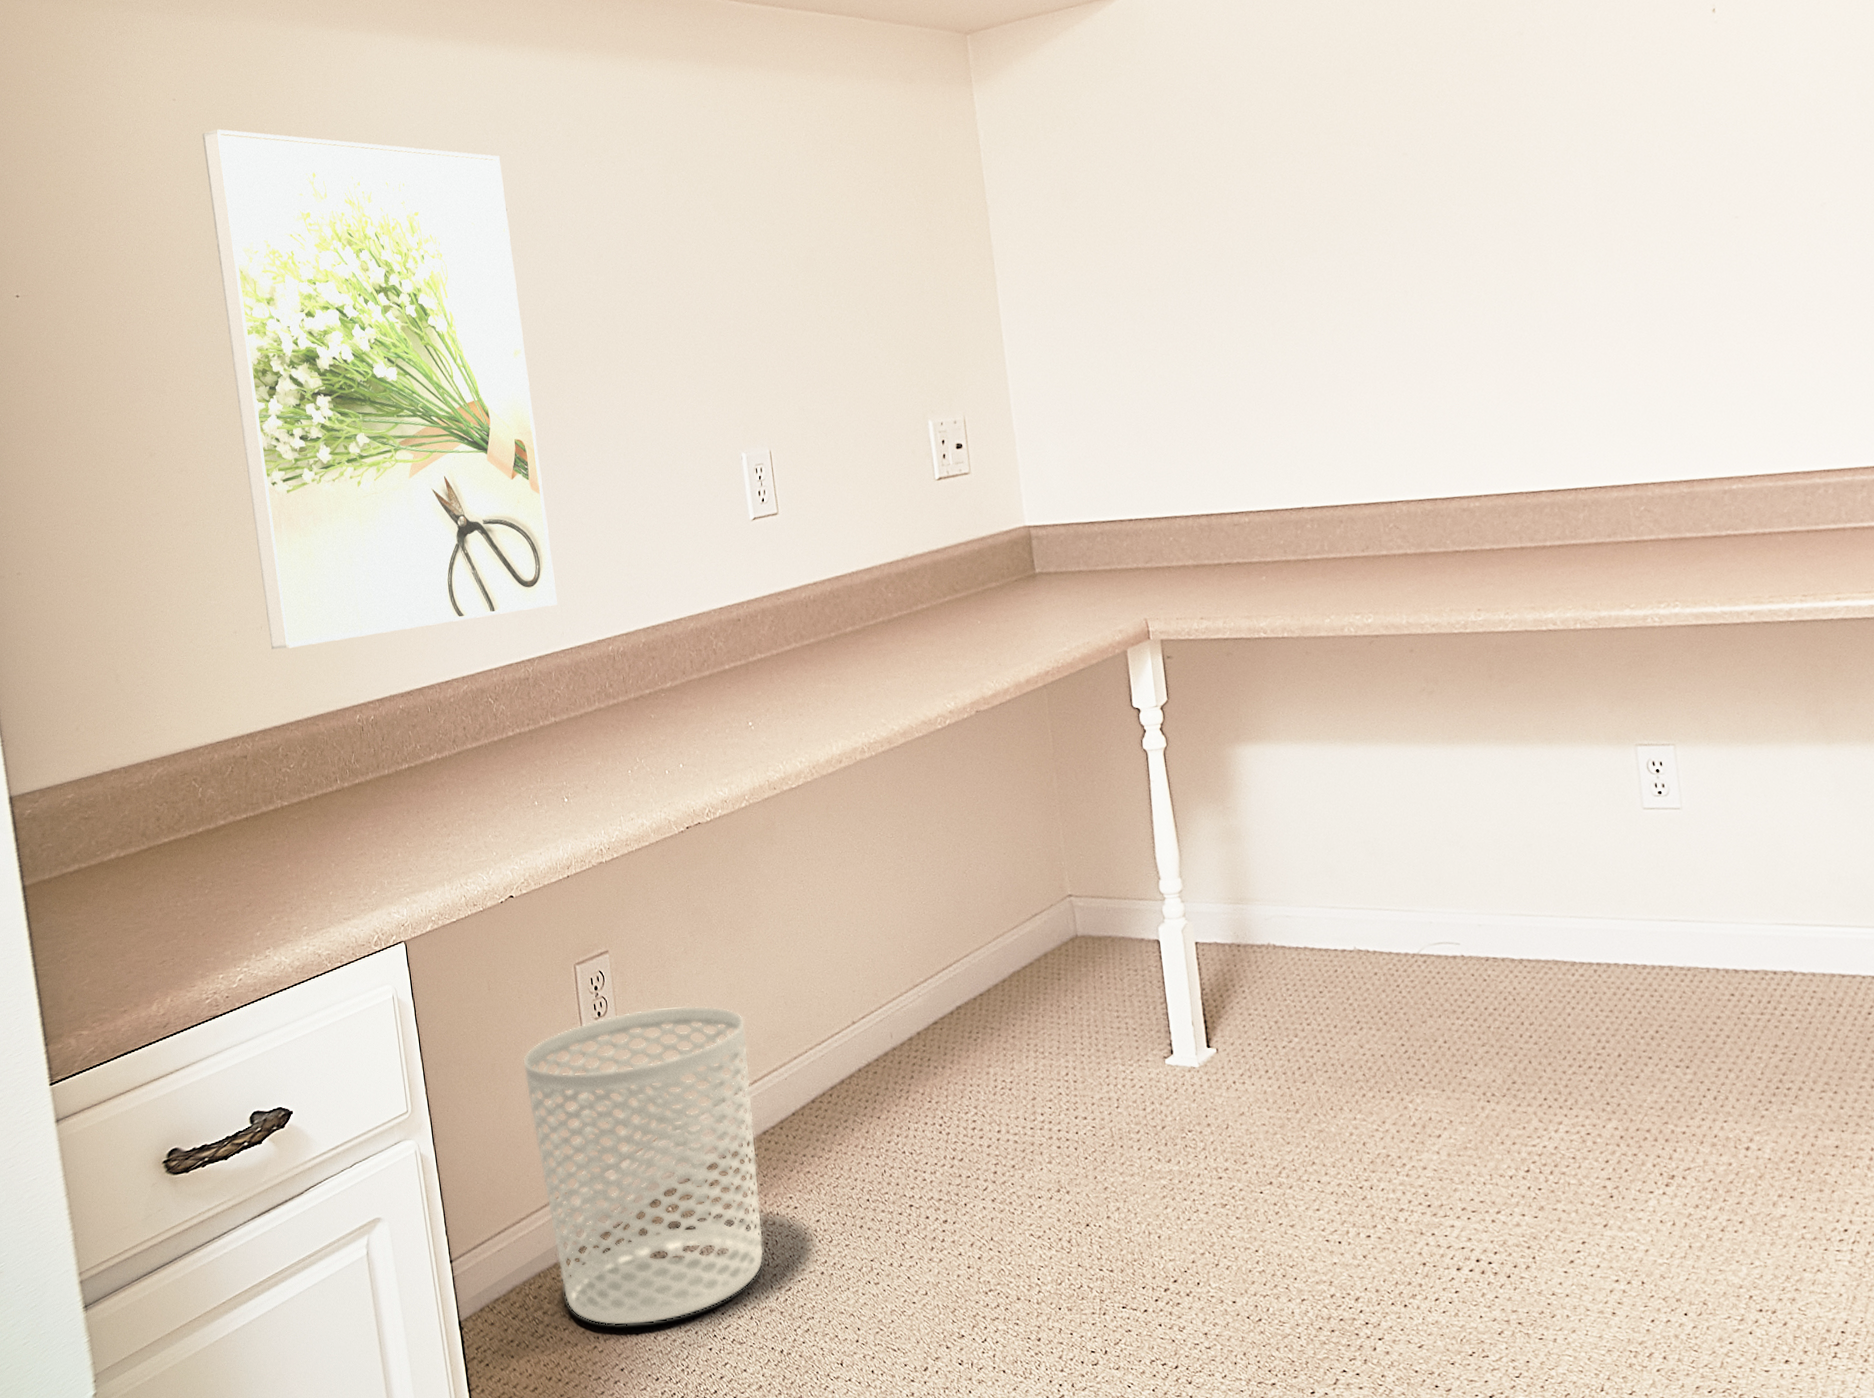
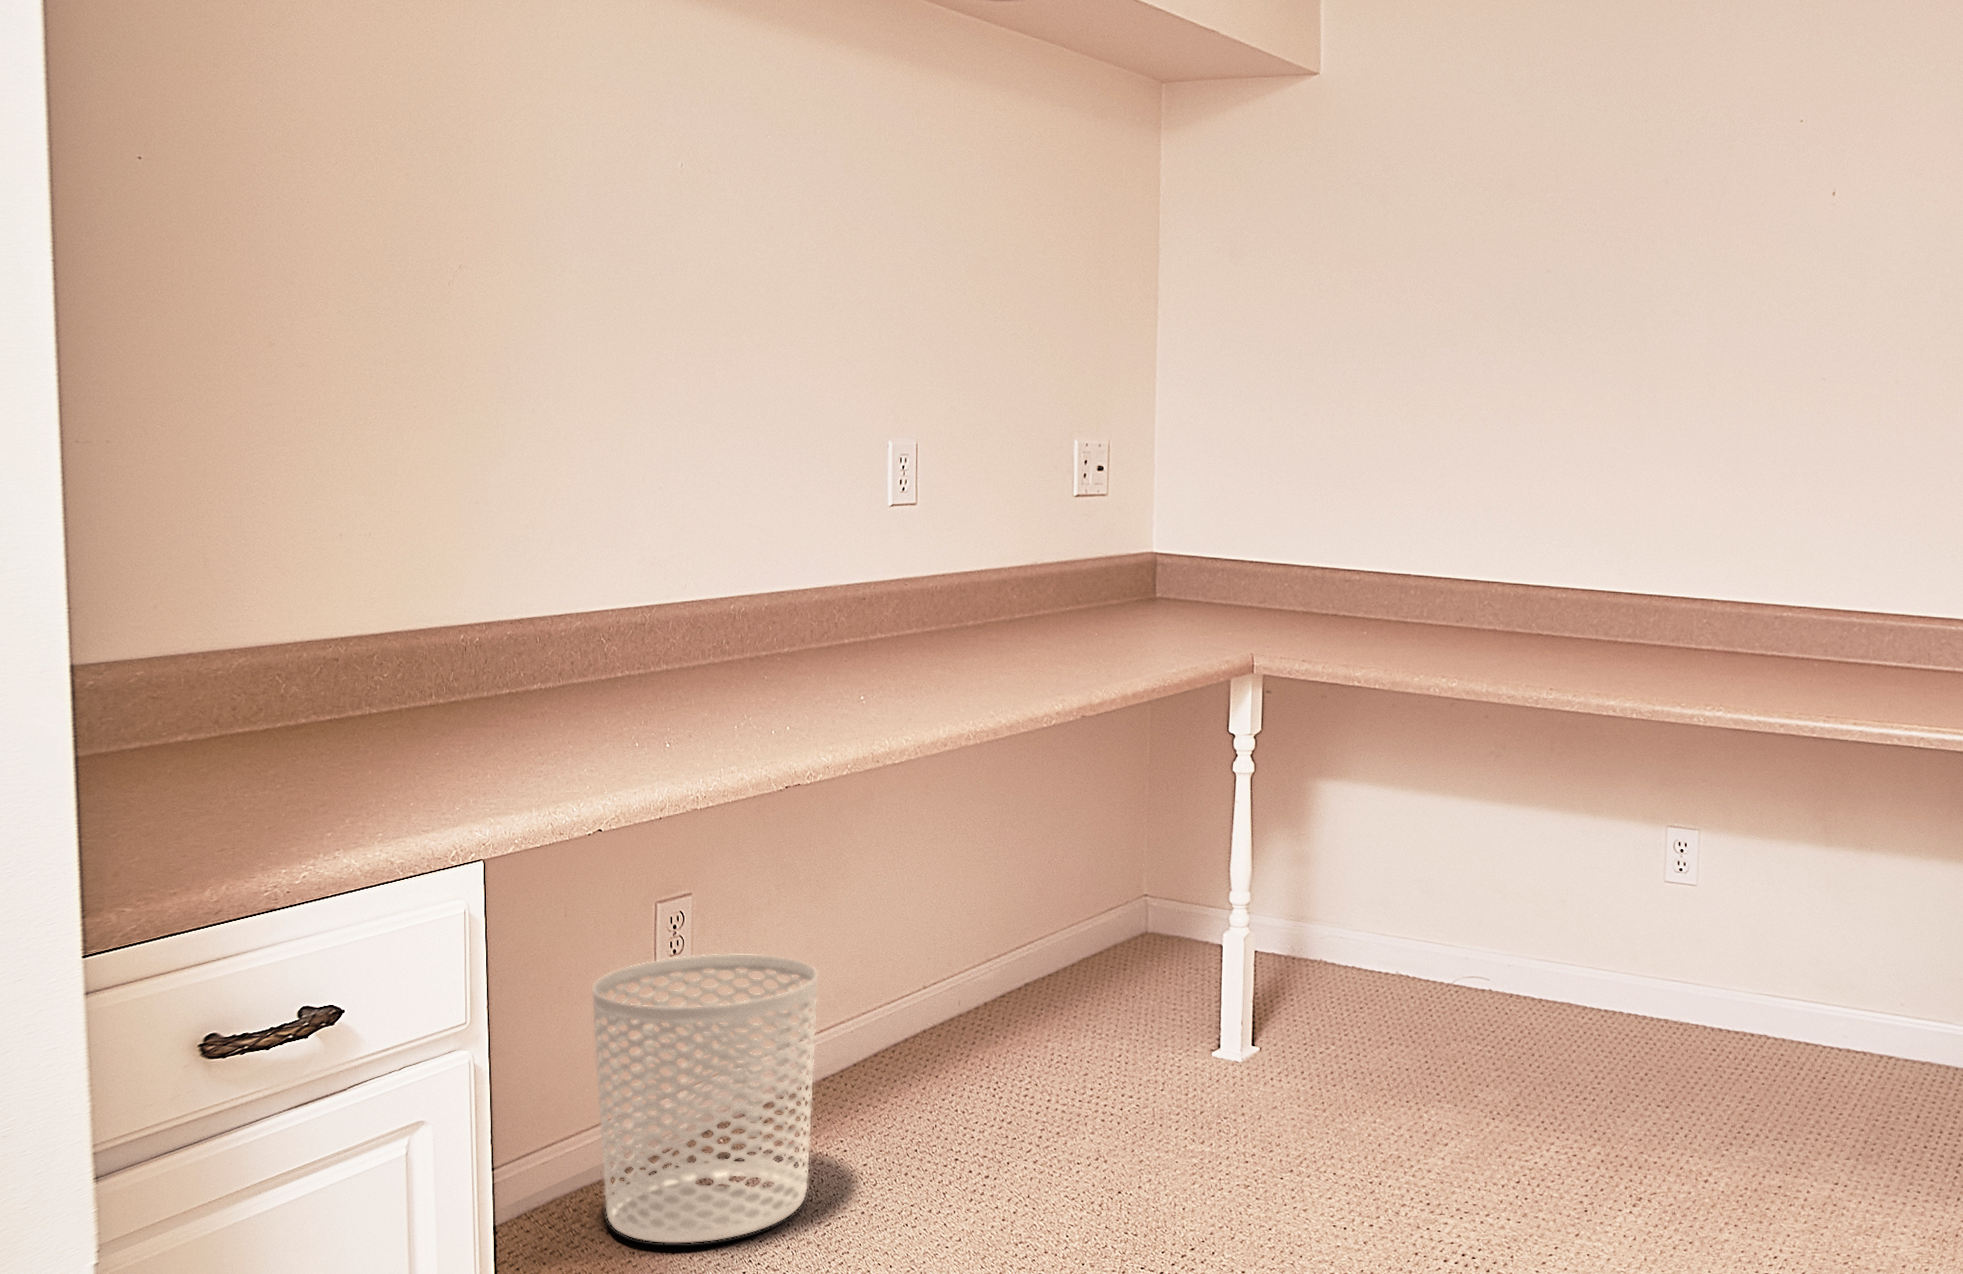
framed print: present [202,129,557,650] -> none [365,27,684,560]

